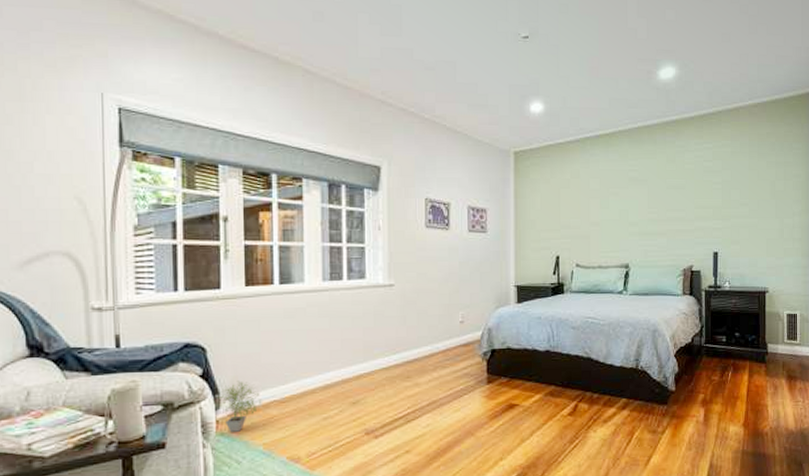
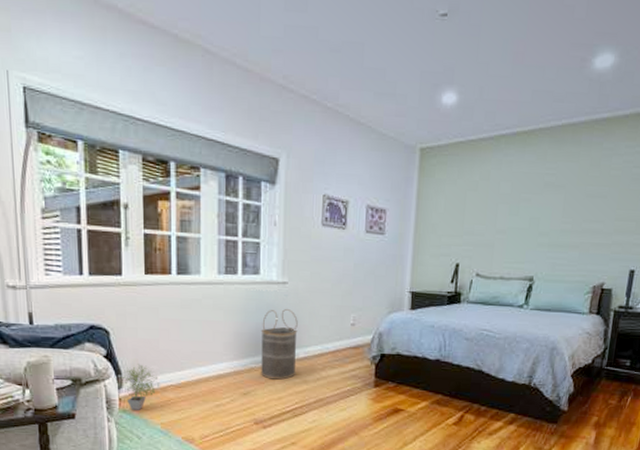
basket: none [368,310,407,385] -> present [260,308,298,380]

